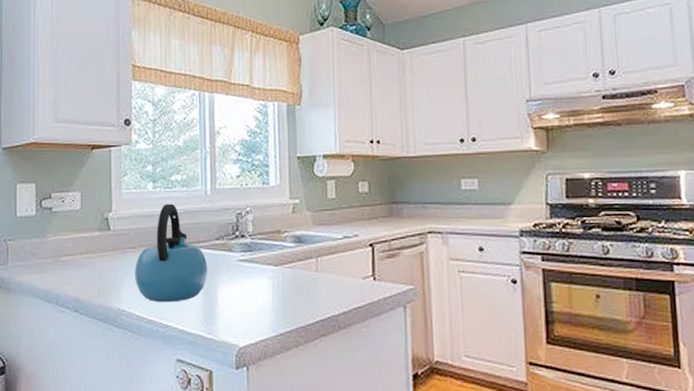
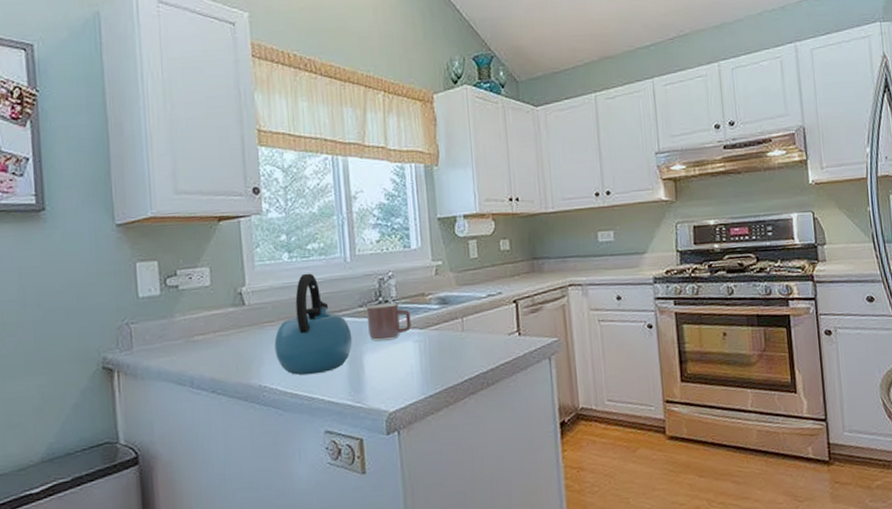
mug: none [223,237,266,276] -> present [366,303,412,342]

